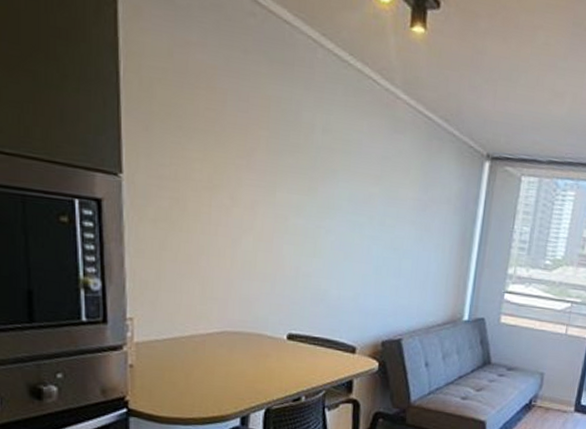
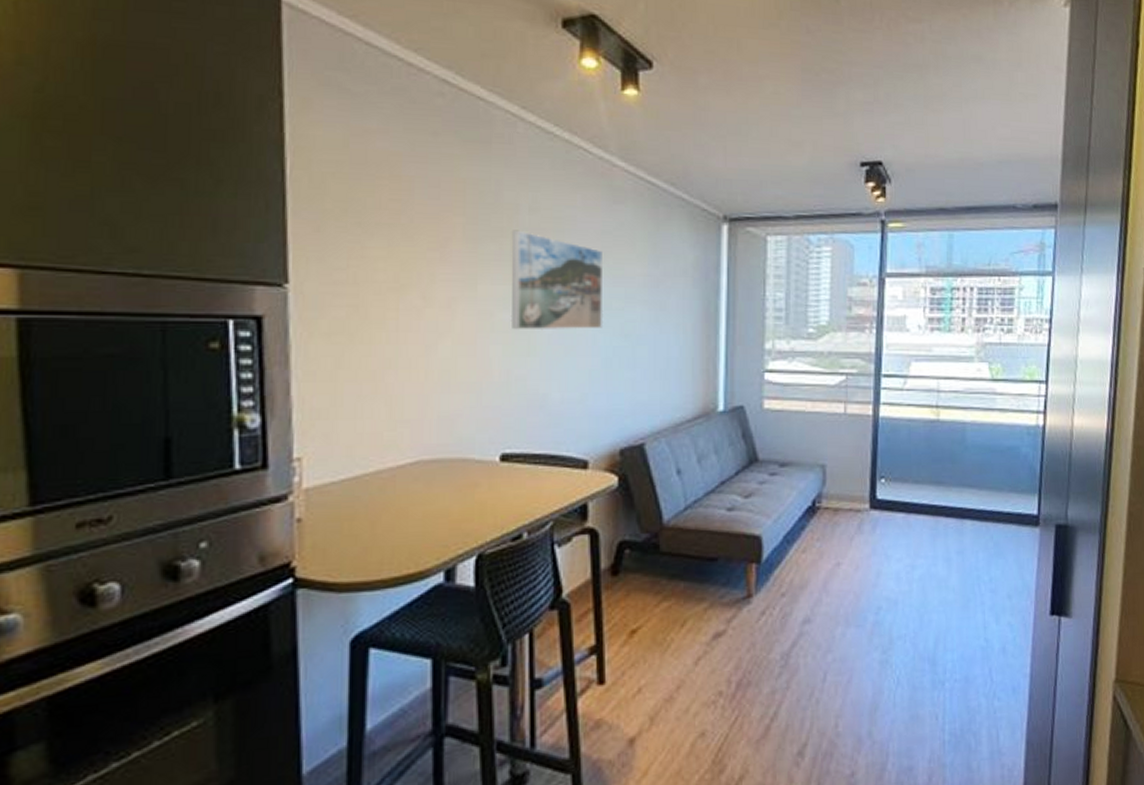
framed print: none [301,147,382,241] -> present [510,230,604,331]

